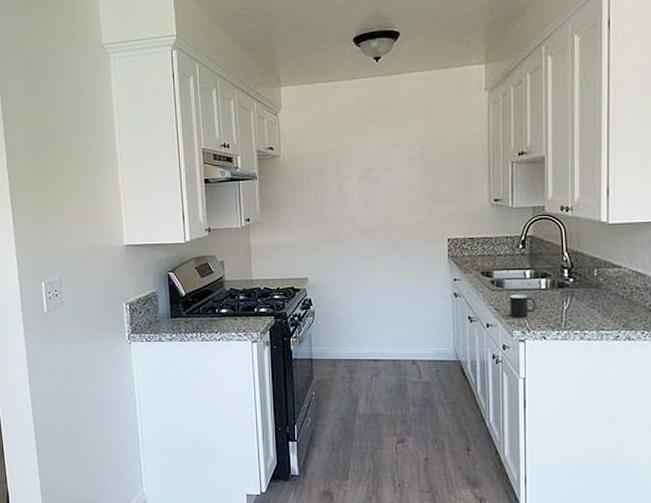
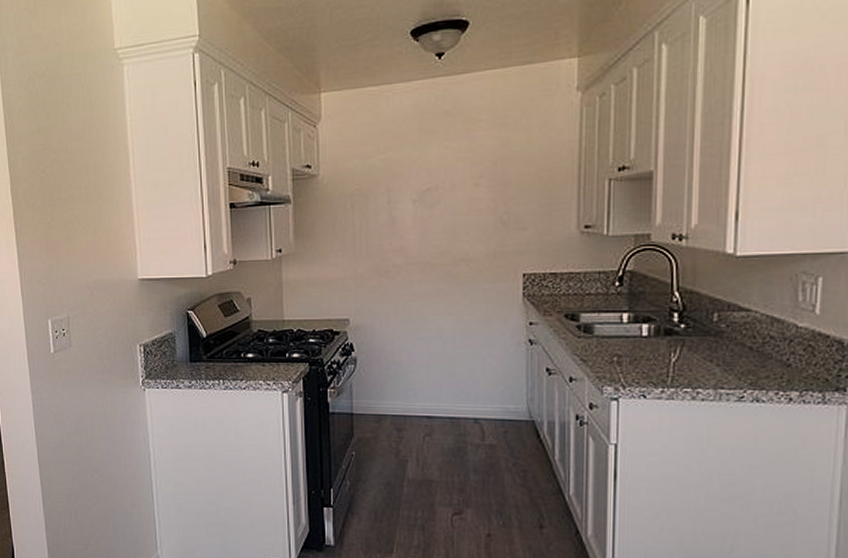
cup: present [510,294,536,318] -> none [600,343,635,372]

